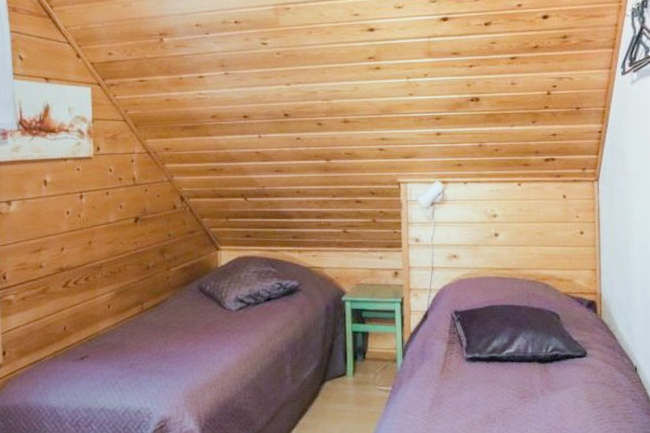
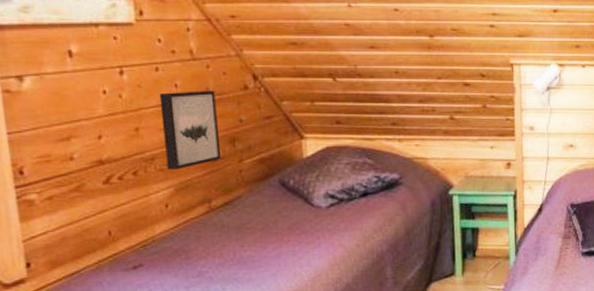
wall art: none [108,210,153,276] -> present [159,90,222,170]

